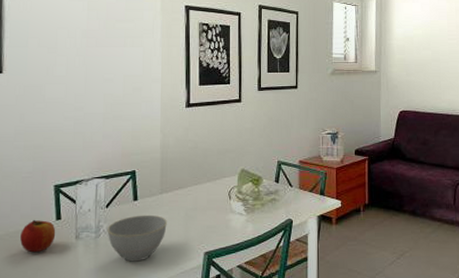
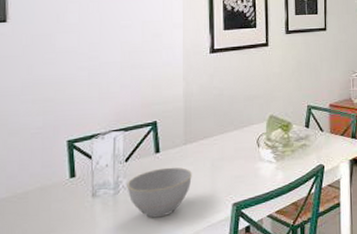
apple: present [20,219,56,253] -> none [30,178,70,215]

